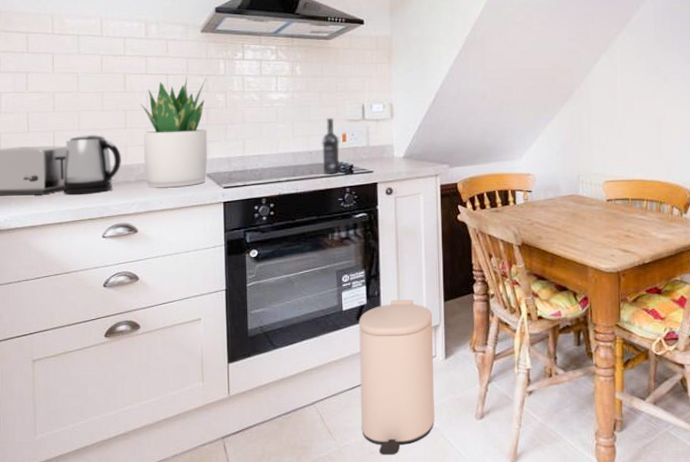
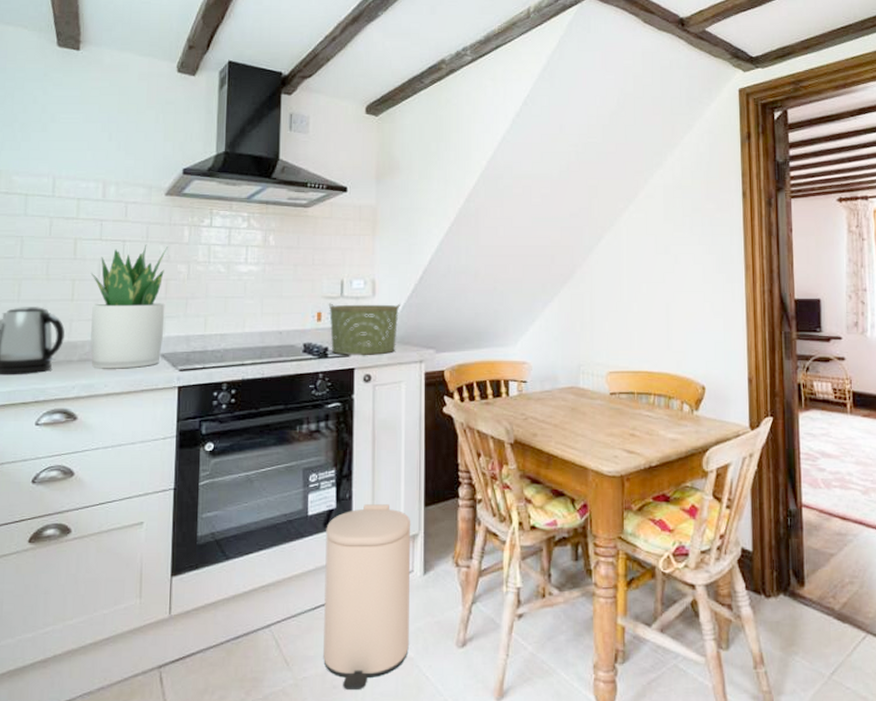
wine bottle: present [321,117,340,174] -> none [293,293,315,358]
basket: none [352,125,416,171] -> present [328,303,400,355]

